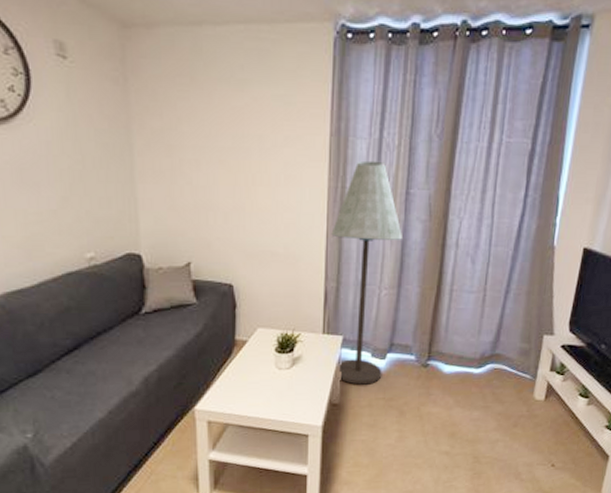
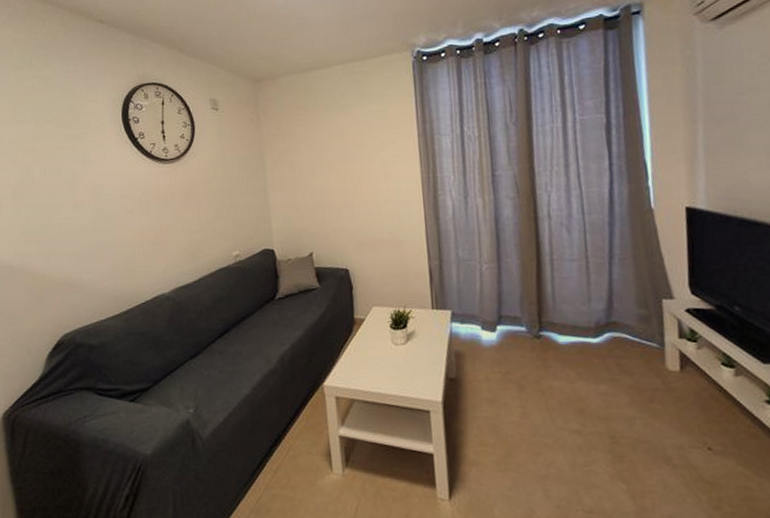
floor lamp: present [331,160,404,385] -> none [429,151,496,359]

